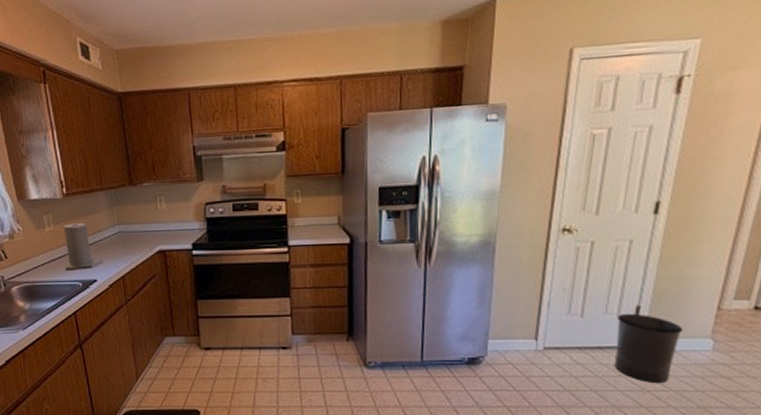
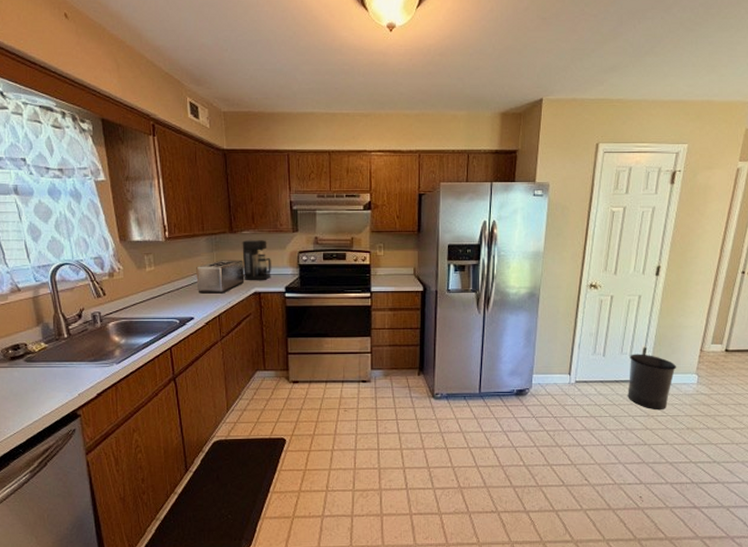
paper towel: present [63,223,104,271] -> none [163,265,201,308]
toaster: none [96,215,148,254] -> present [196,260,245,294]
coffee maker: none [143,192,176,237] -> present [242,240,271,280]

